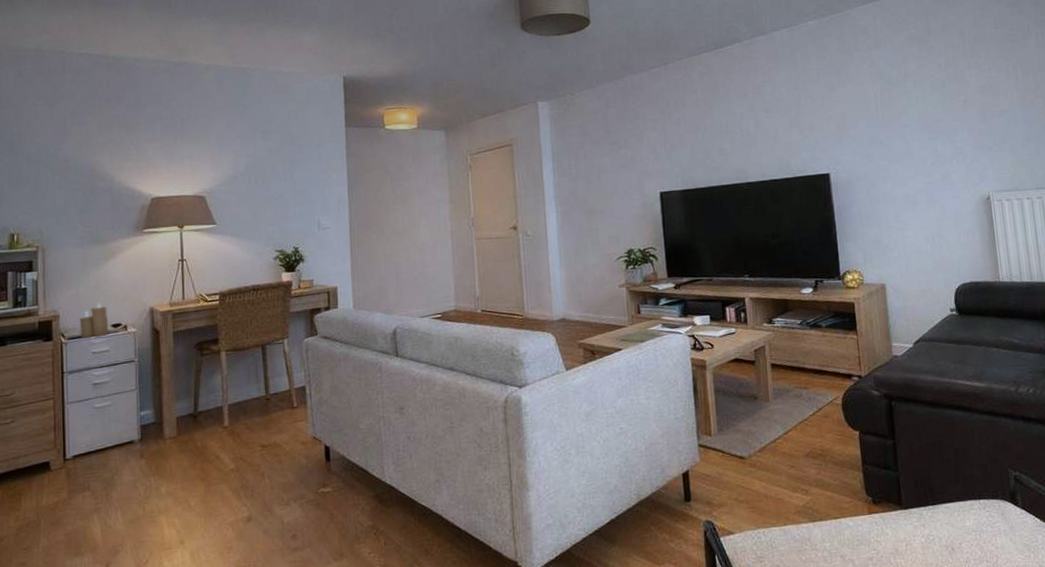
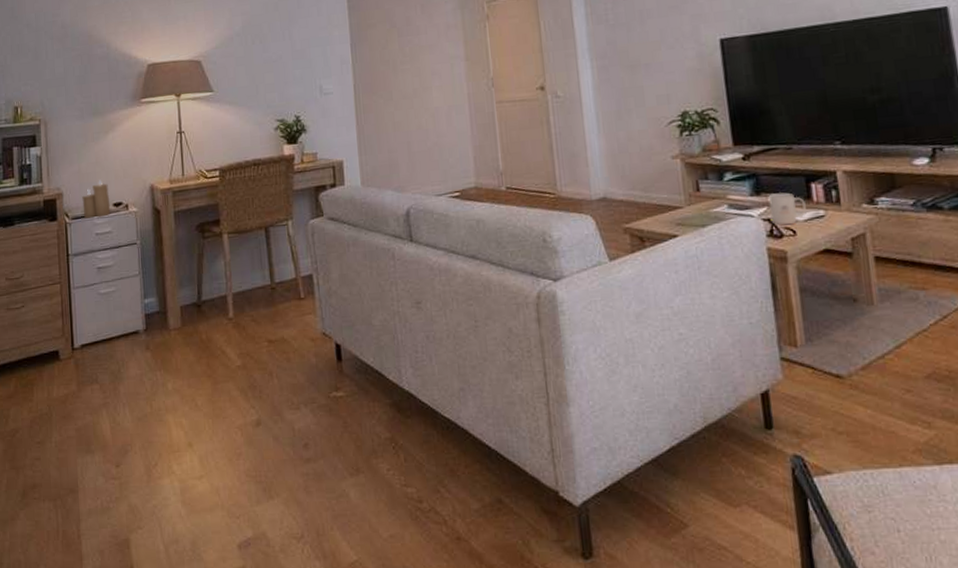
mug: none [693,314,722,341] -> present [768,192,807,226]

